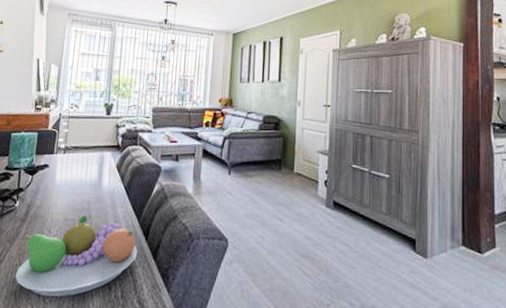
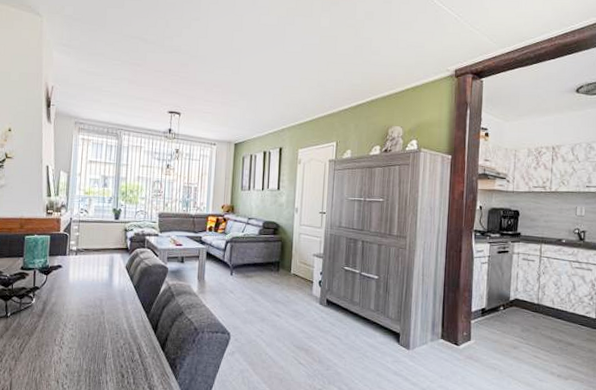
fruit bowl: present [15,214,137,297] -> none [35,311,147,384]

